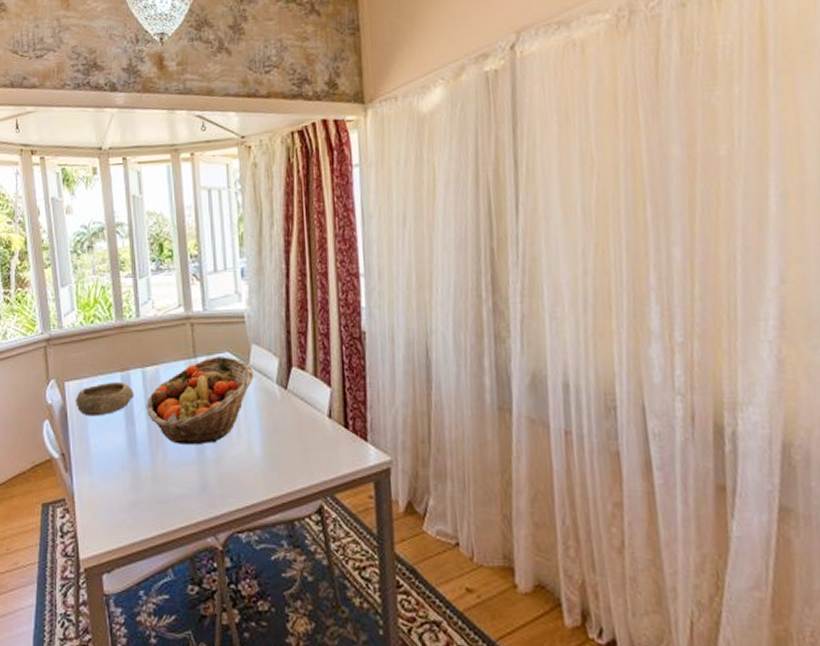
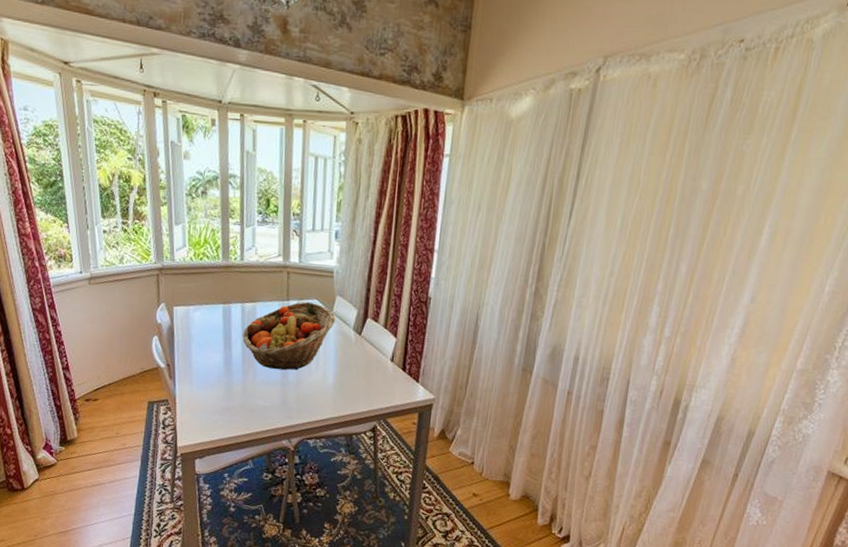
bowl: present [76,381,134,417] -> none [182,311,233,338]

